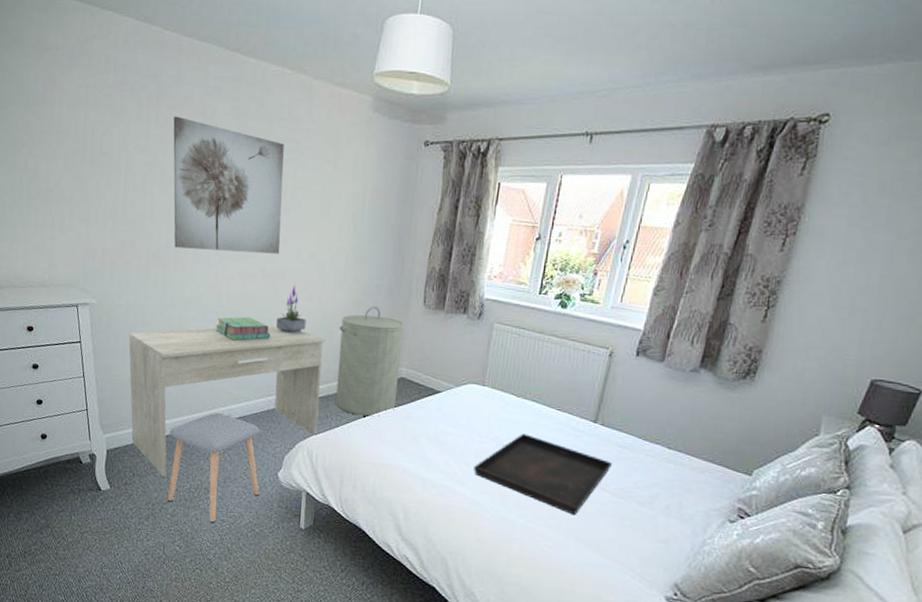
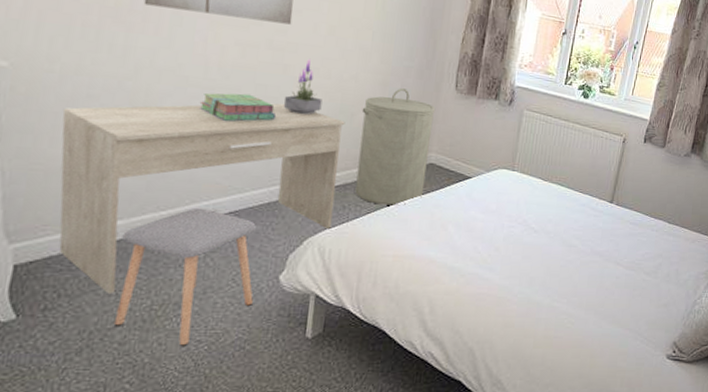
serving tray: present [474,433,612,516] -> none [502,216,625,291]

